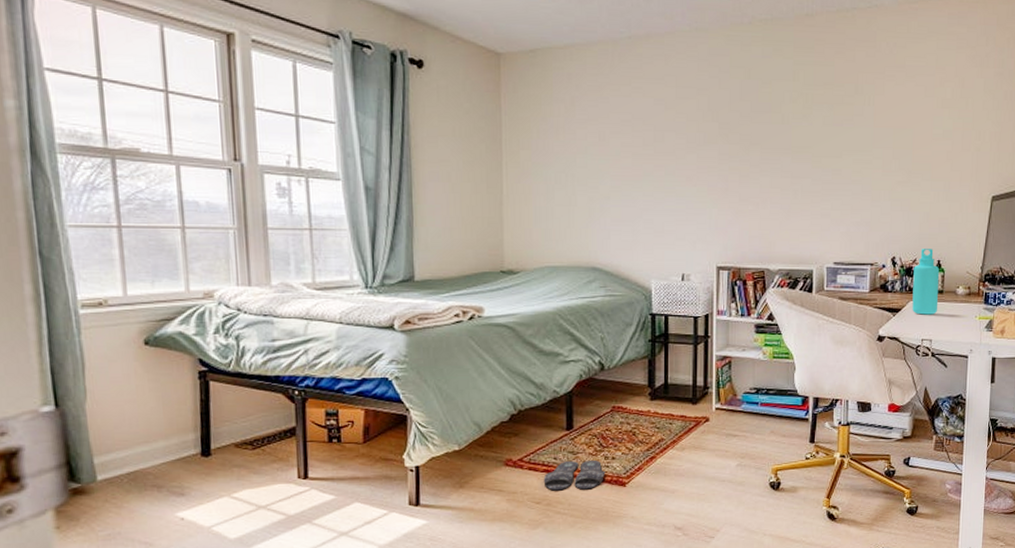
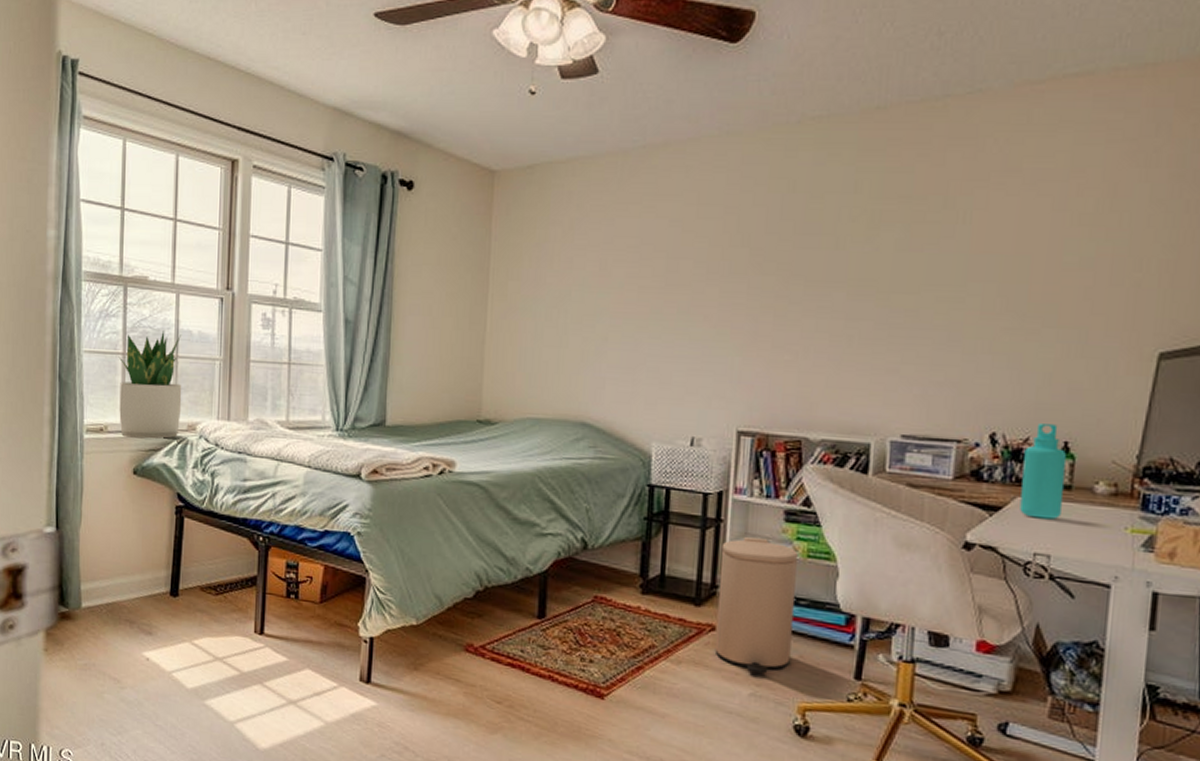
planter: none [112,202,195,309] -> present [118,330,182,440]
slippers: present [543,459,606,491] -> none [507,655,581,696]
pedal bin: none [709,348,766,449] -> present [715,537,798,674]

